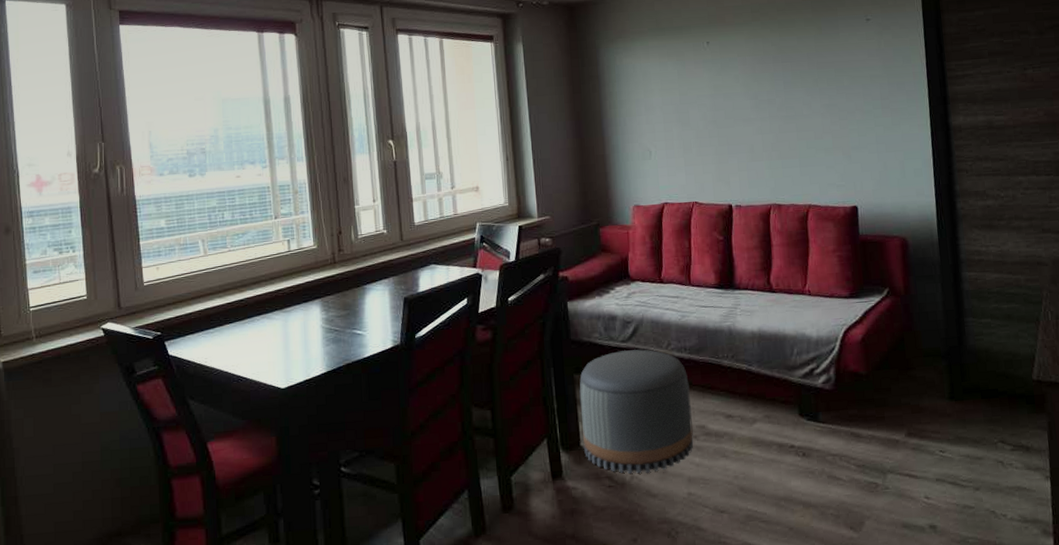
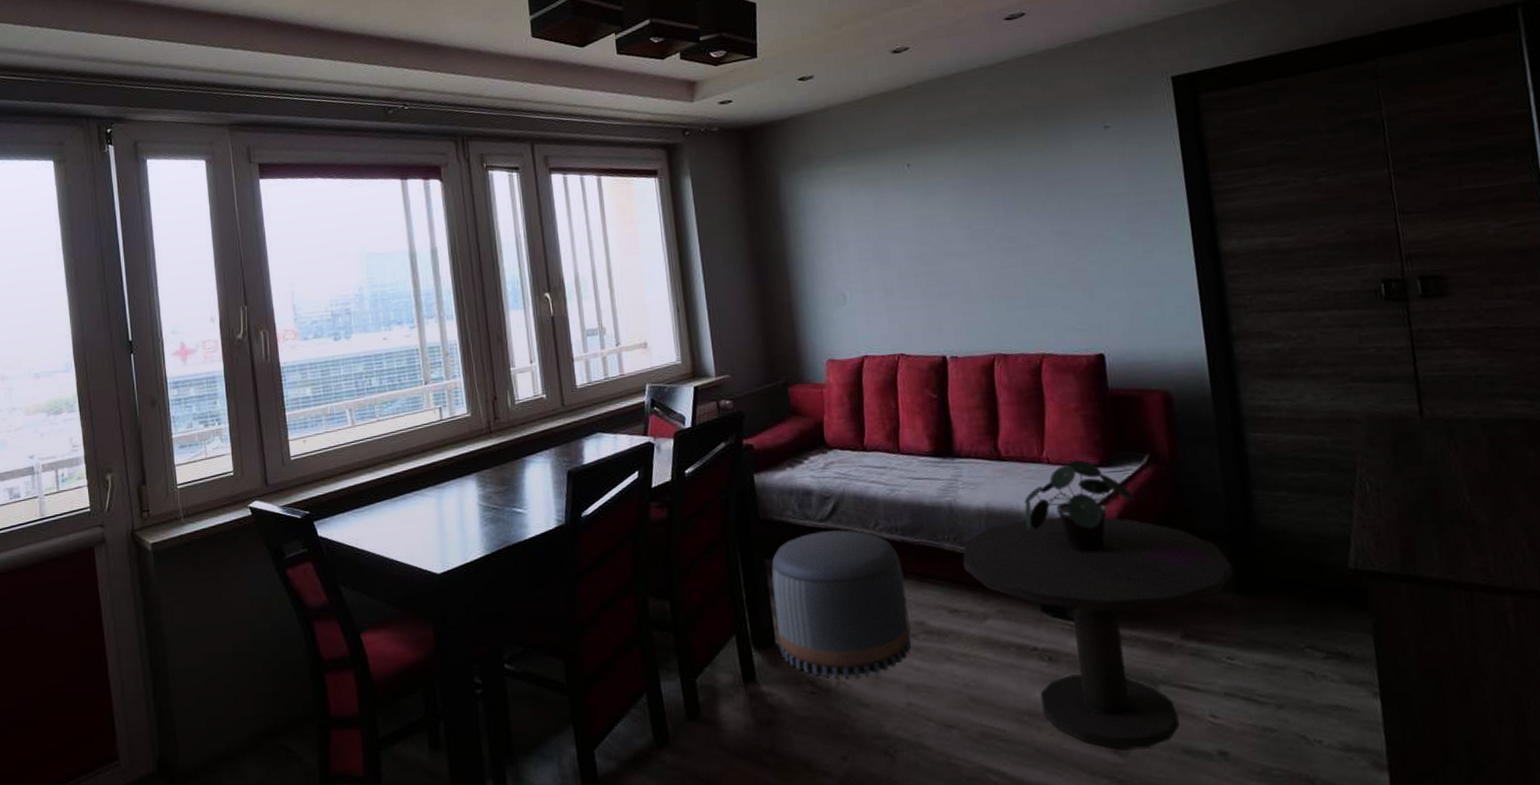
side table: none [738,339,948,525] -> present [963,517,1234,749]
potted plant: none [789,292,876,368] -> present [1024,460,1135,553]

